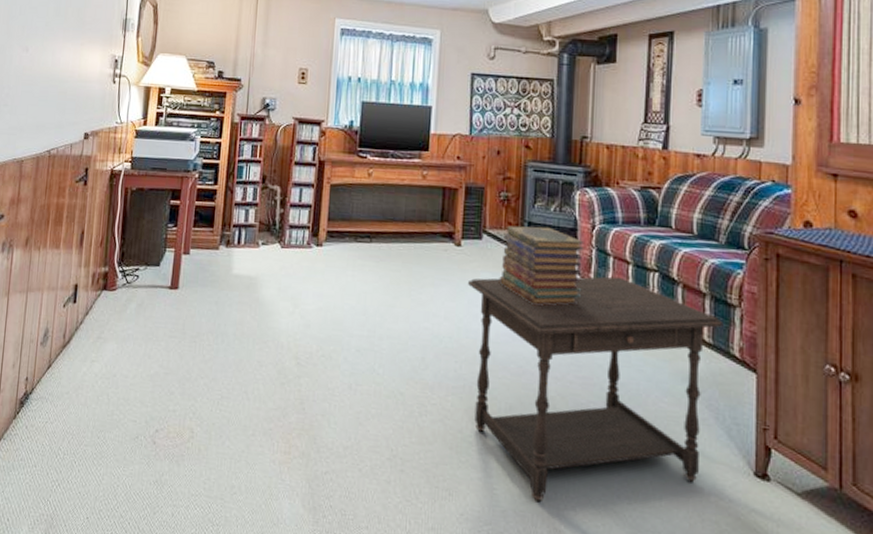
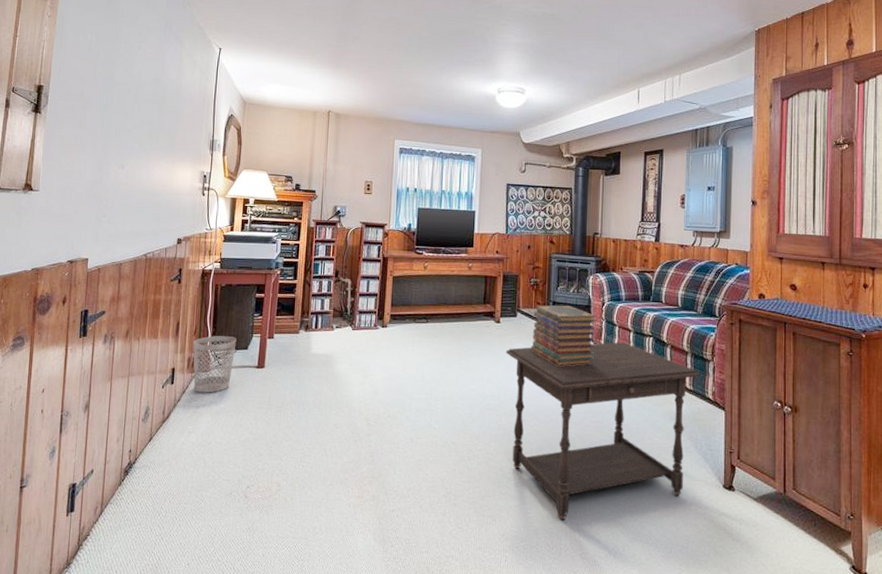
wastebasket: none [98,248,148,316] -> present [193,336,237,393]

